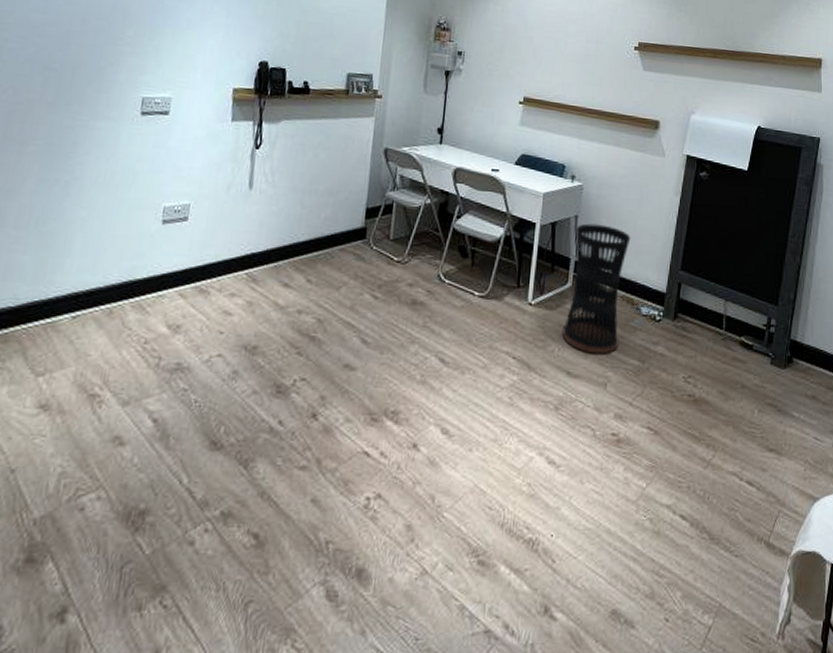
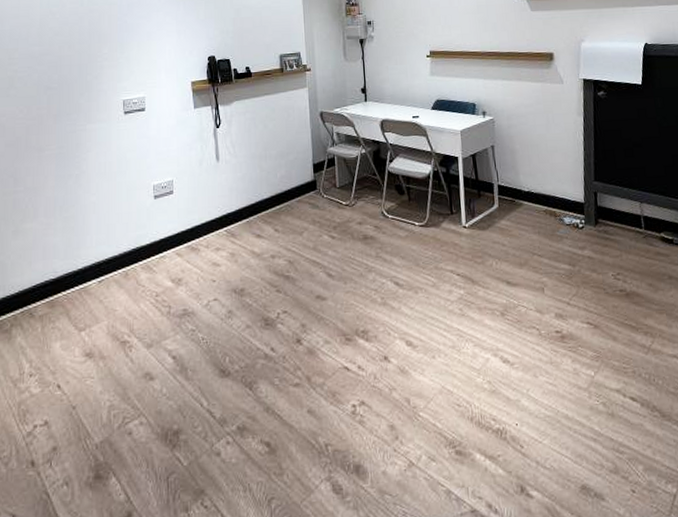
umbrella stand: present [562,223,631,354] -> none [494,150,549,264]

